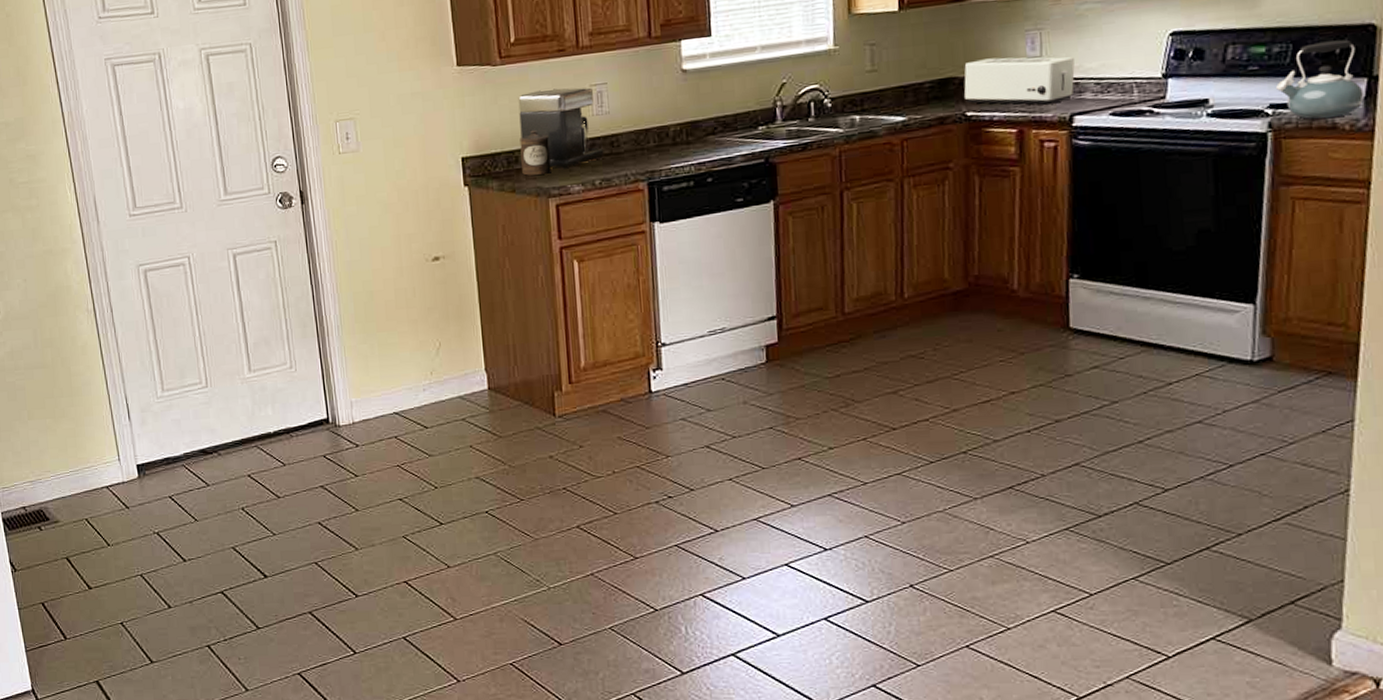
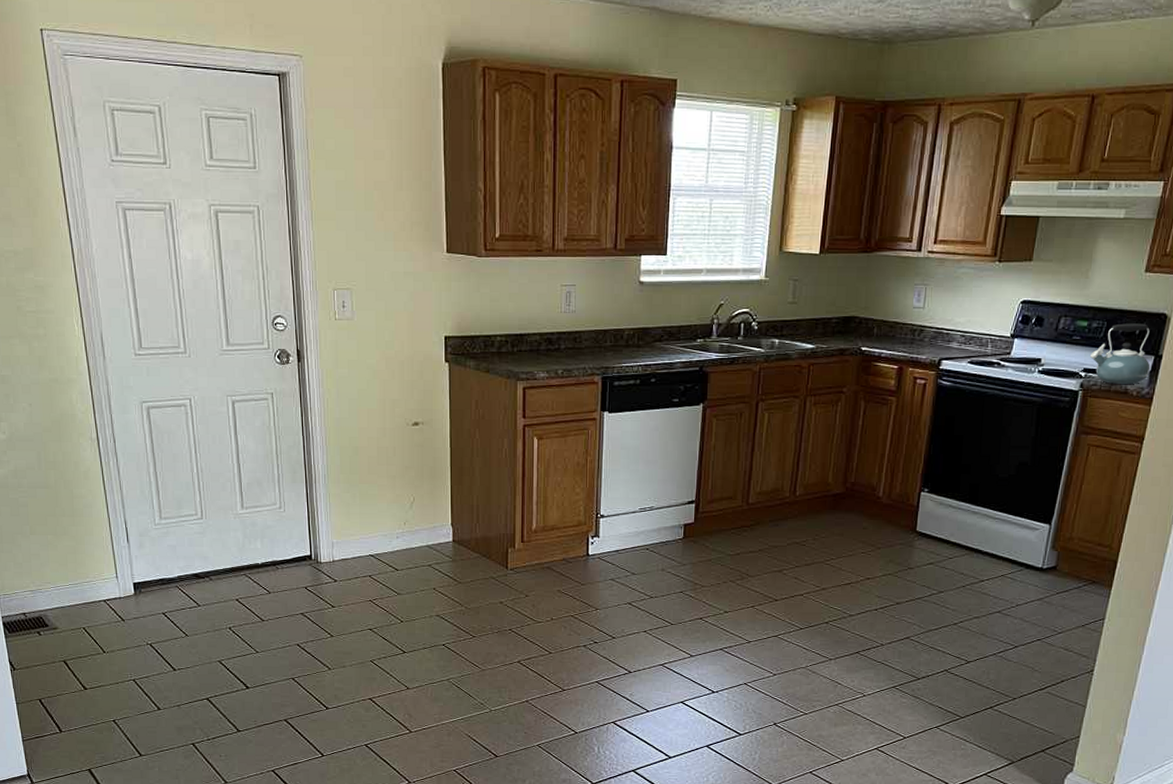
coffee maker: present [518,87,605,168] -> none [498,284,568,356]
canister: present [520,129,551,176] -> none [497,319,522,359]
toaster: present [964,56,1075,105] -> none [862,304,948,348]

